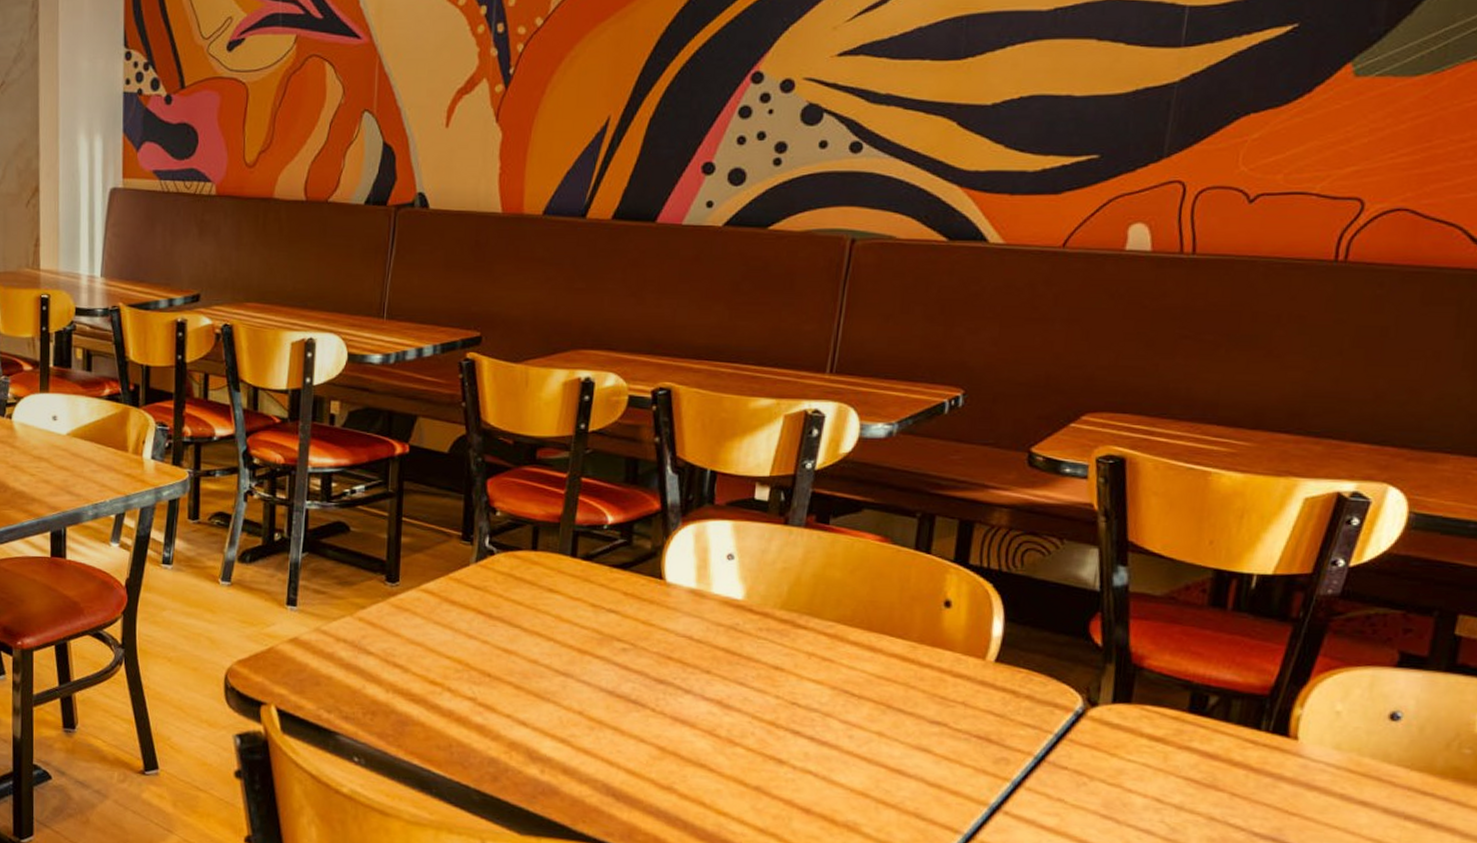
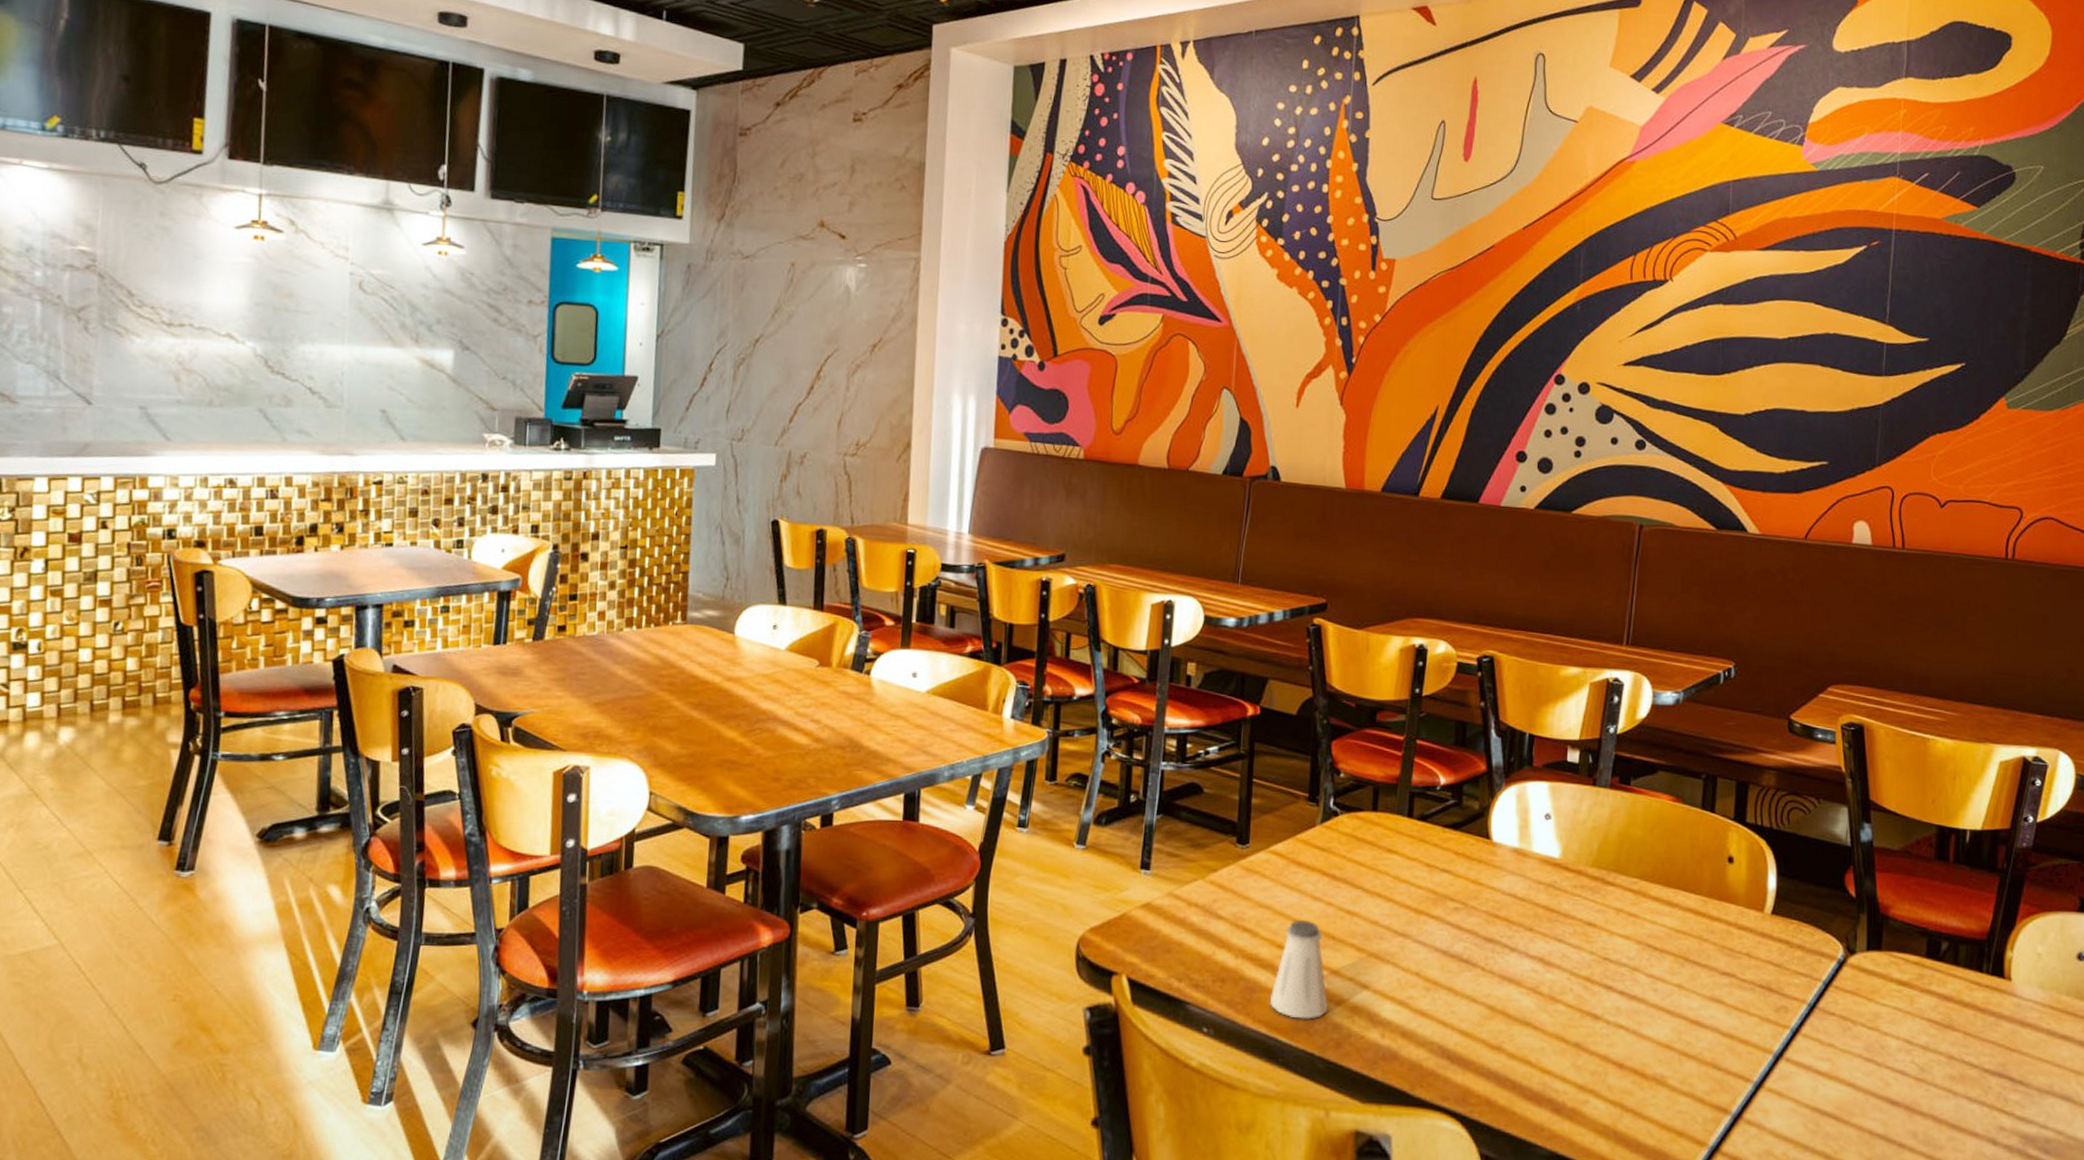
saltshaker: none [422,657,484,753] -> present [1269,920,1329,1019]

